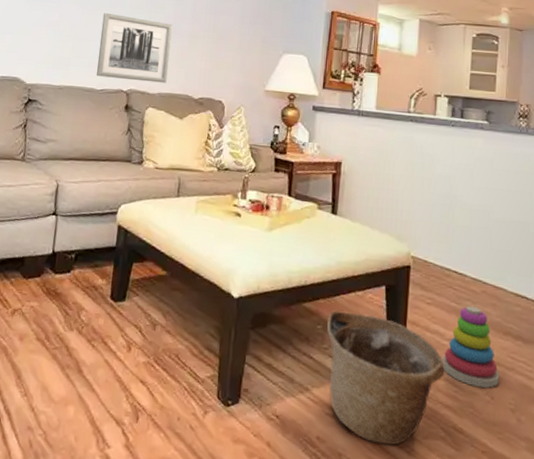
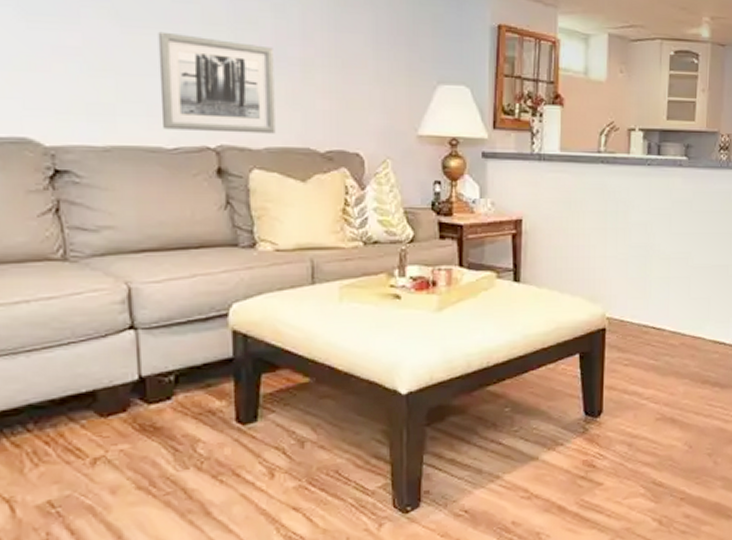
basket: present [327,310,445,445] -> none [516,387,644,515]
stacking toy: present [442,305,500,388] -> none [641,360,698,440]

